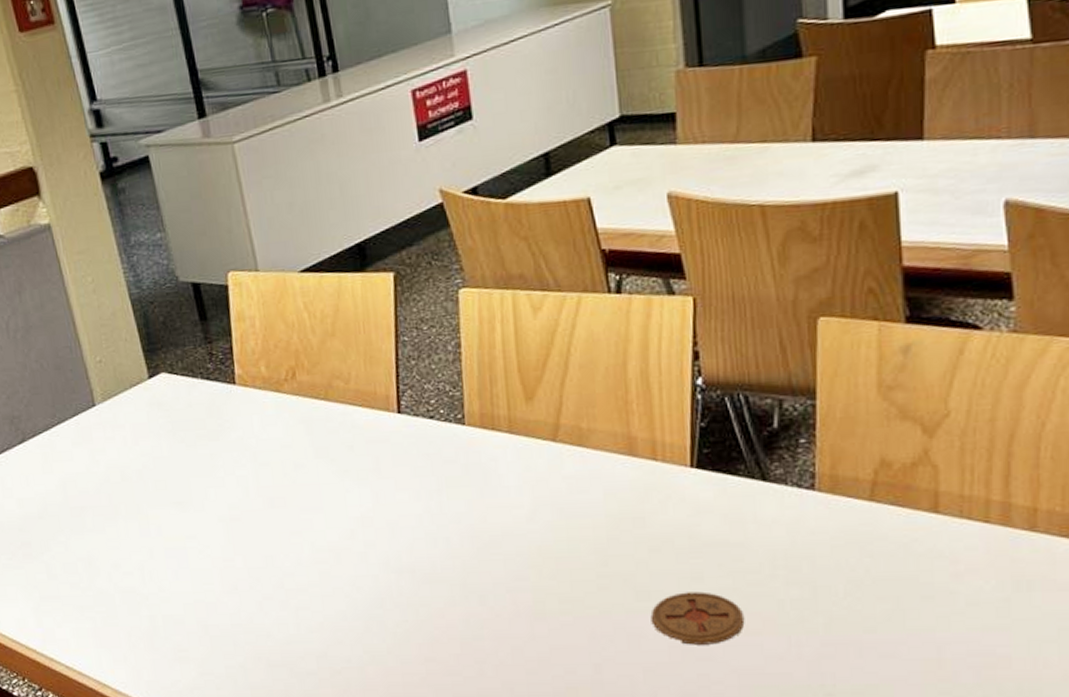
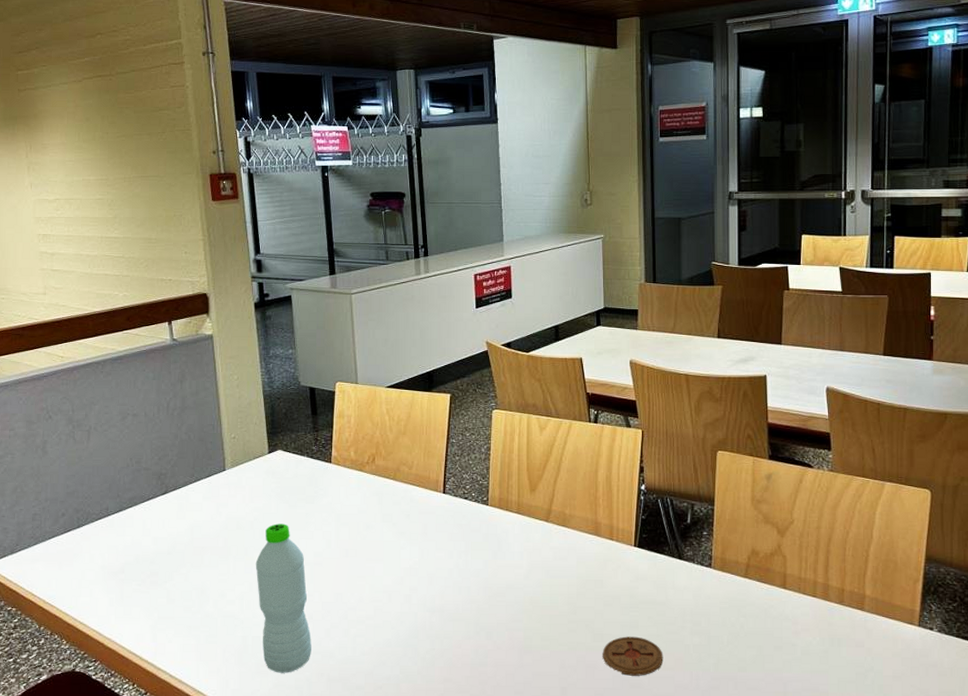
water bottle: none [152,469,242,659] -> present [255,523,312,673]

